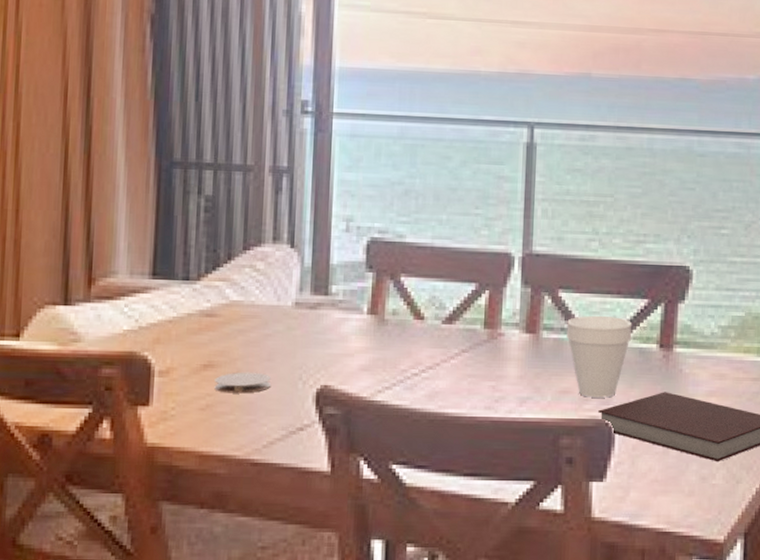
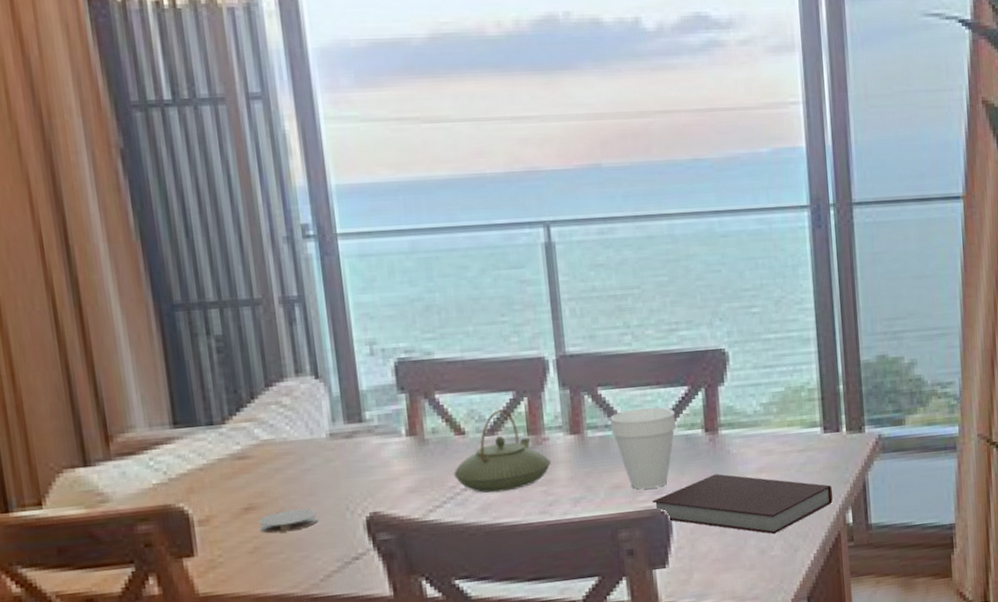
teapot: none [407,299,504,382] -> present [454,409,552,493]

